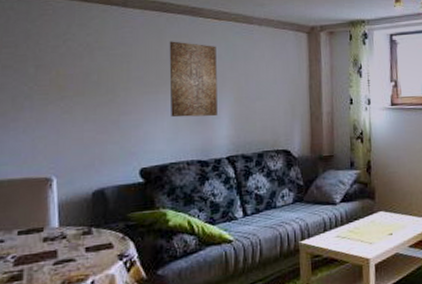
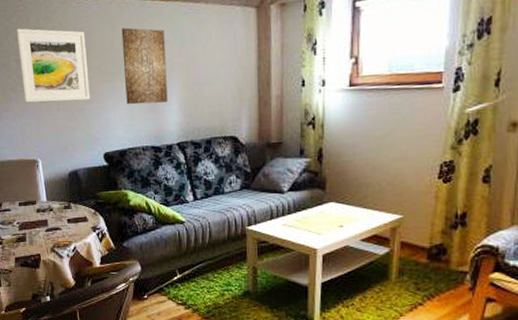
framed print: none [39,32,128,113] -> present [16,28,90,103]

